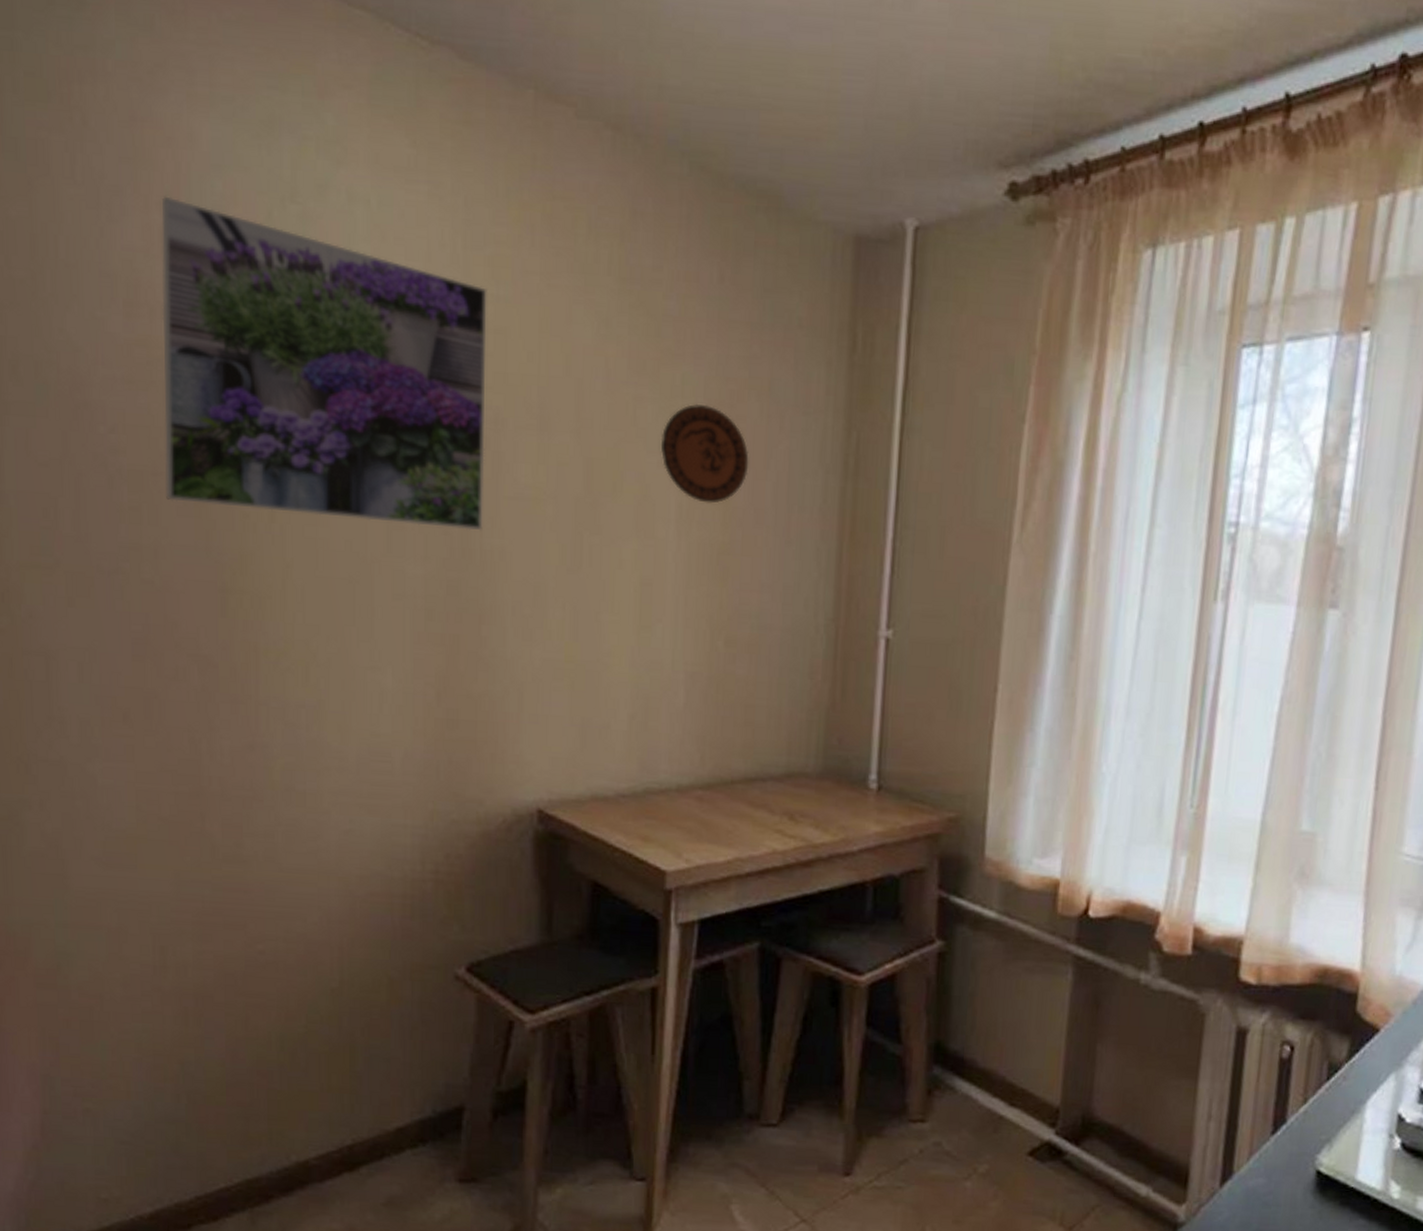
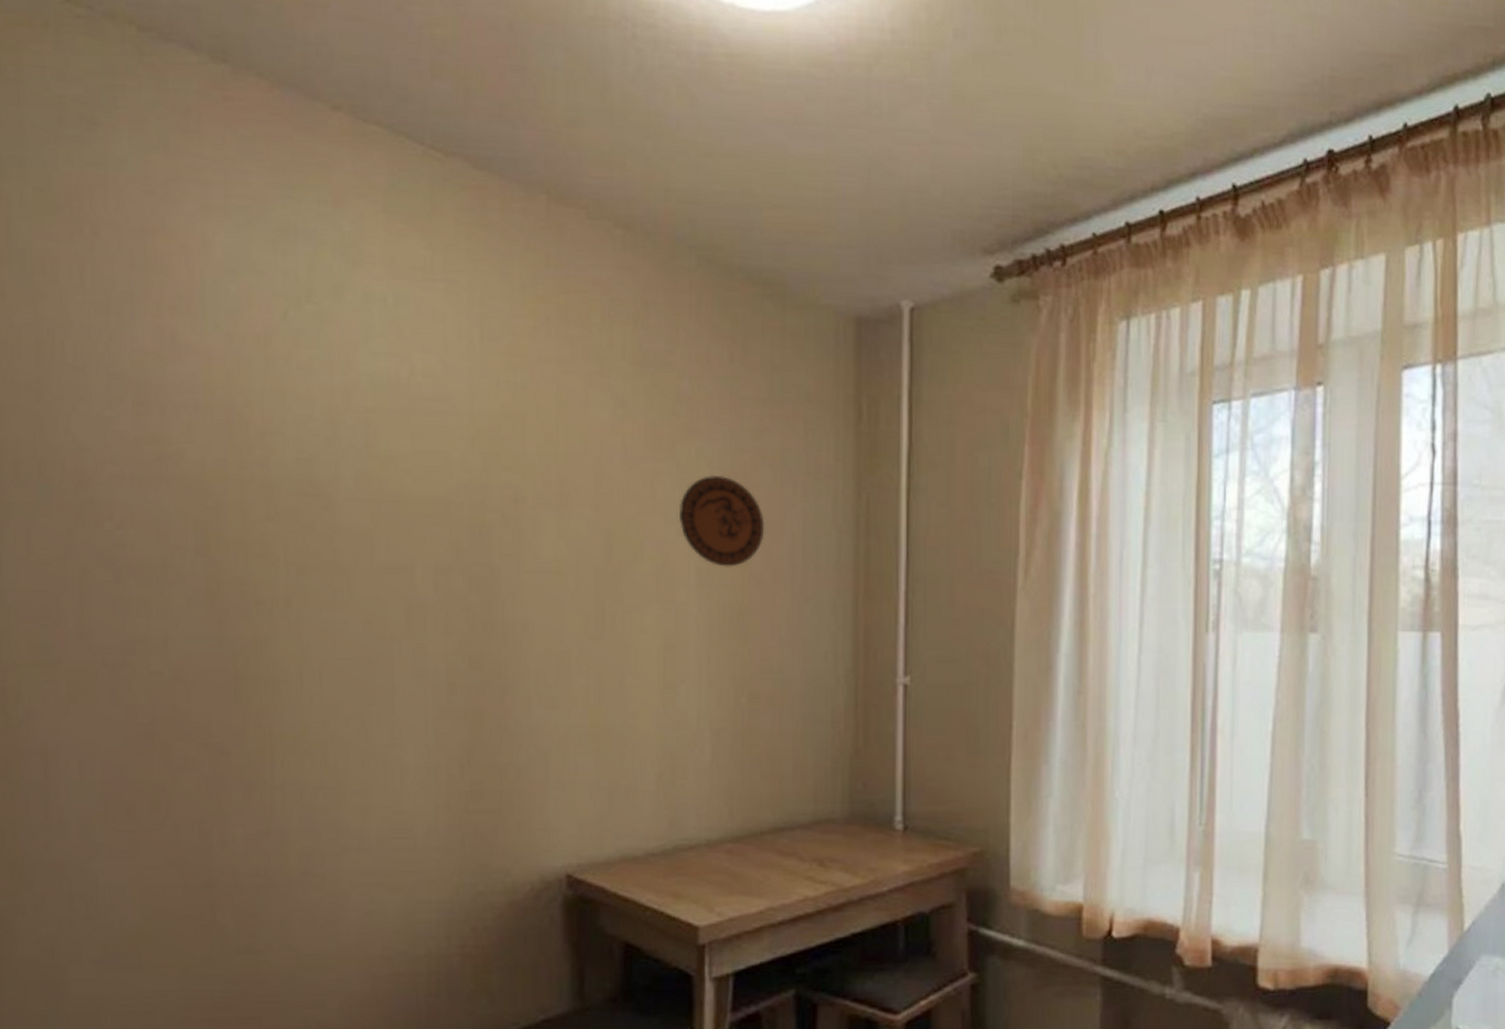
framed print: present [161,196,487,531] -> none [173,300,505,605]

